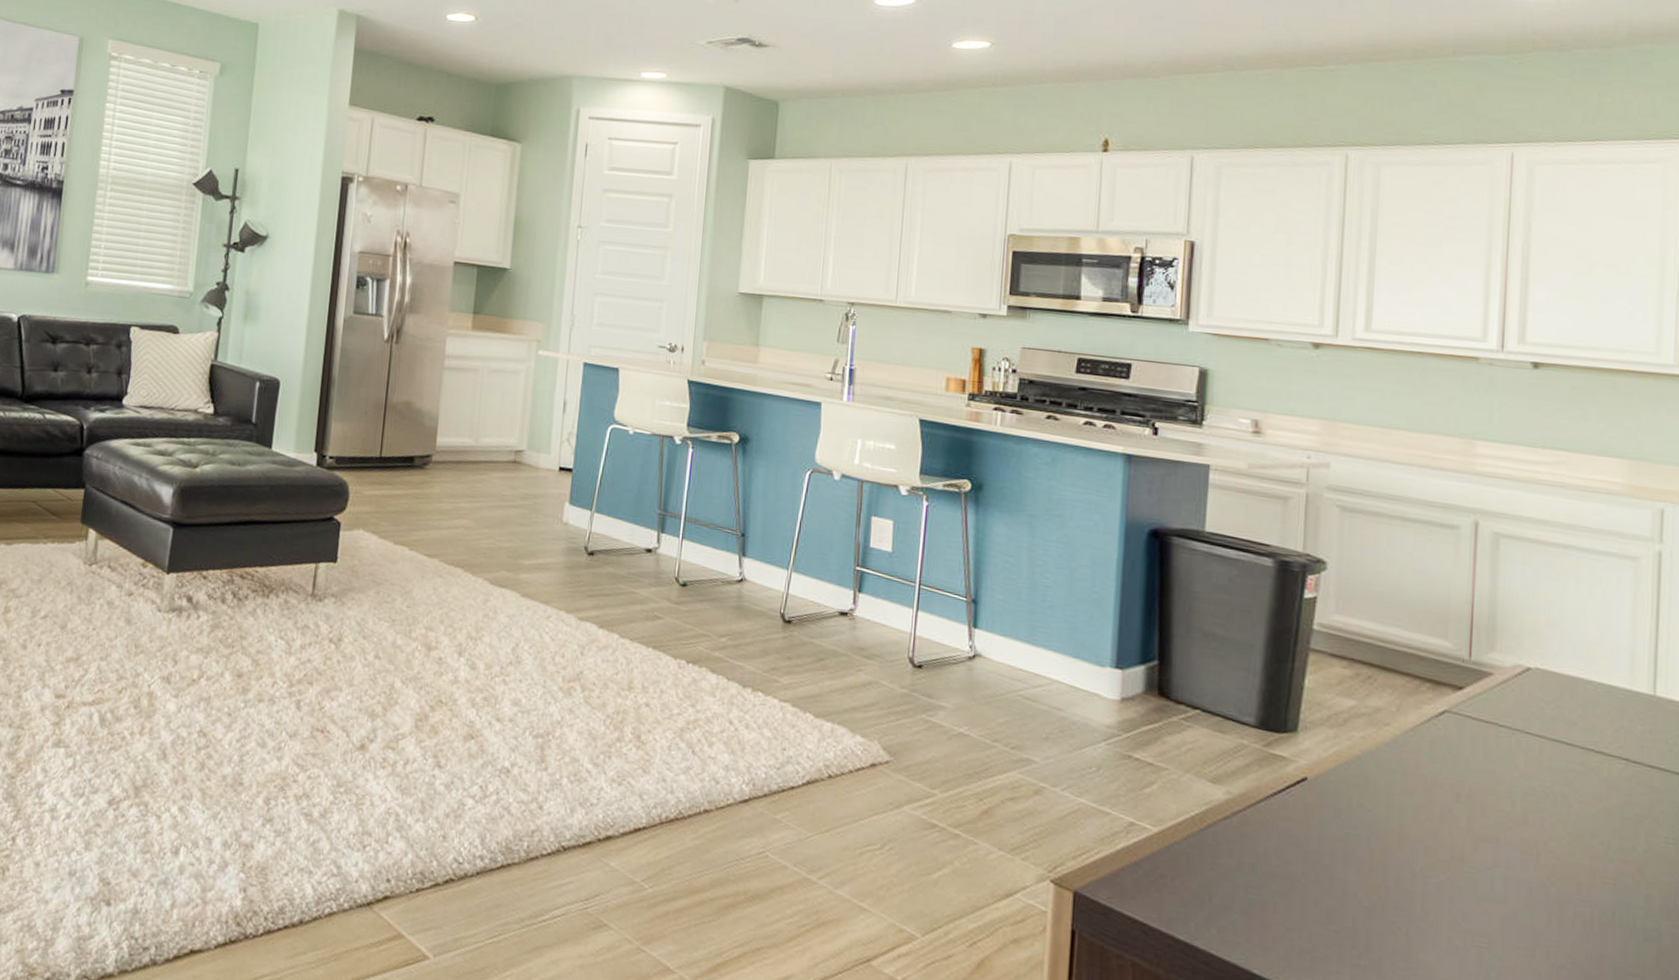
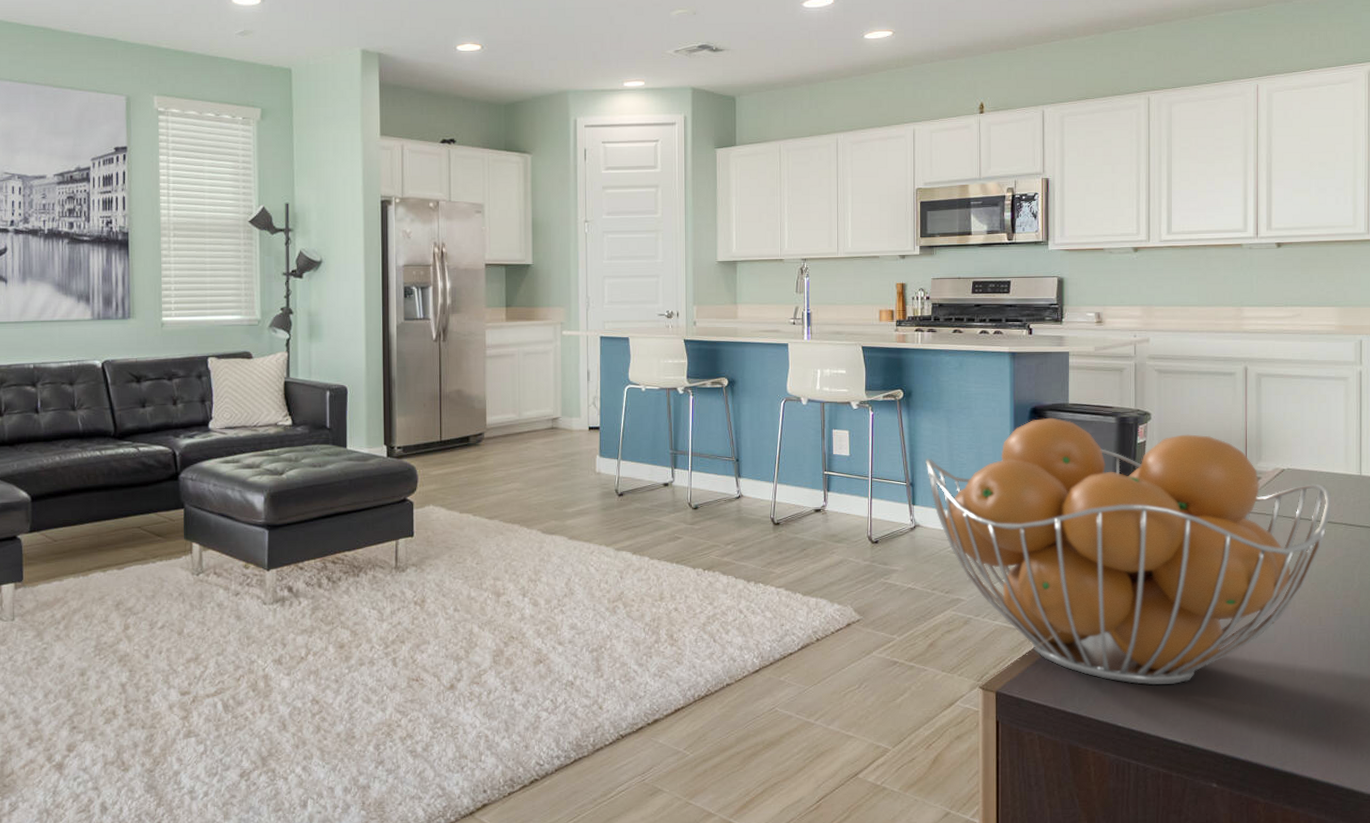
fruit basket: none [995,544,1607,933] -> present [926,417,1332,685]

